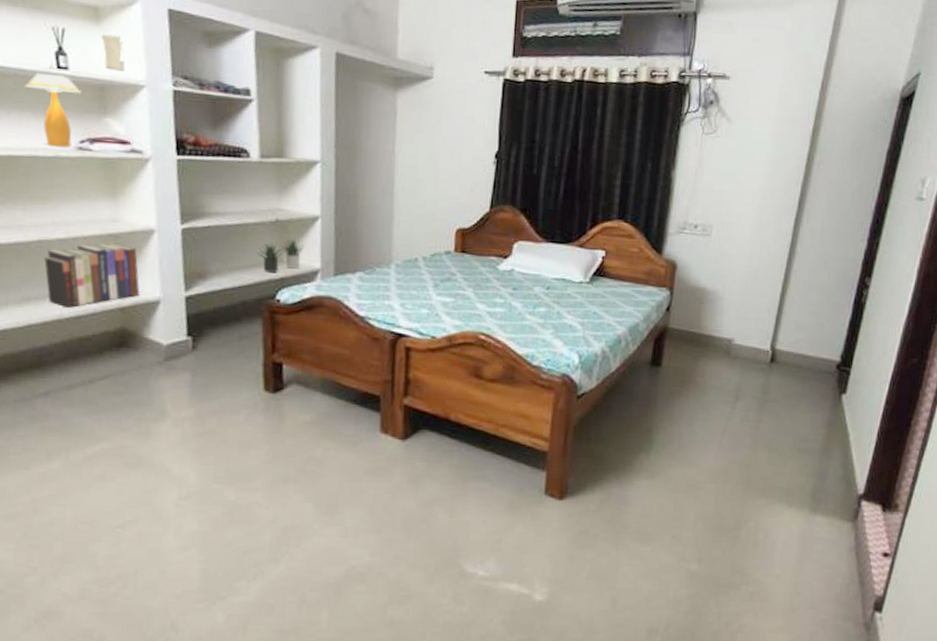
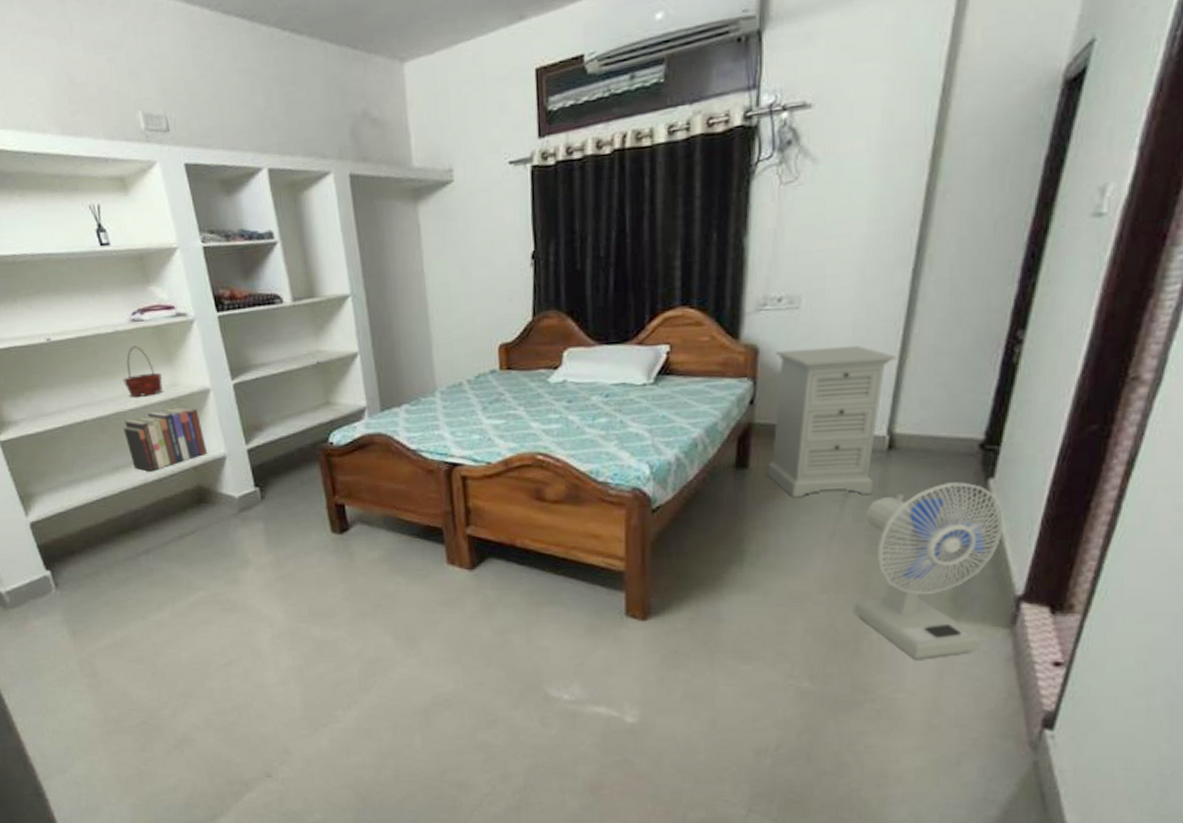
table lamp: present [24,62,81,148] -> none [76,240,126,323]
basket: none [54,174,103,228] -> present [122,346,163,397]
candle: present [101,34,125,72] -> none [131,201,158,238]
succulent plant: present [257,238,305,273] -> none [304,379,348,417]
nightstand: none [676,268,780,399] -> present [767,345,896,498]
electric fan: none [736,394,852,547] -> present [853,482,1003,660]

